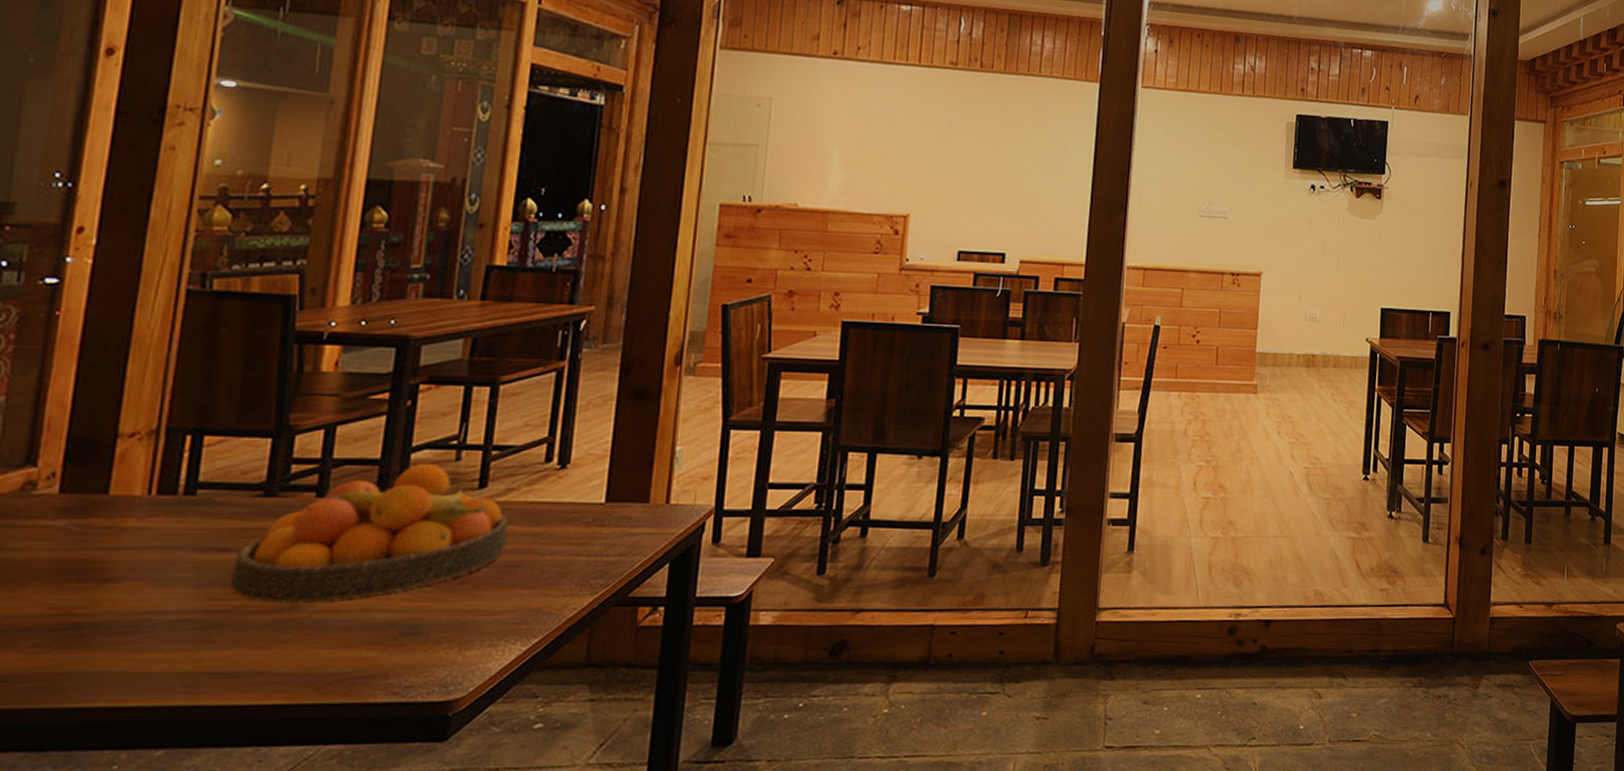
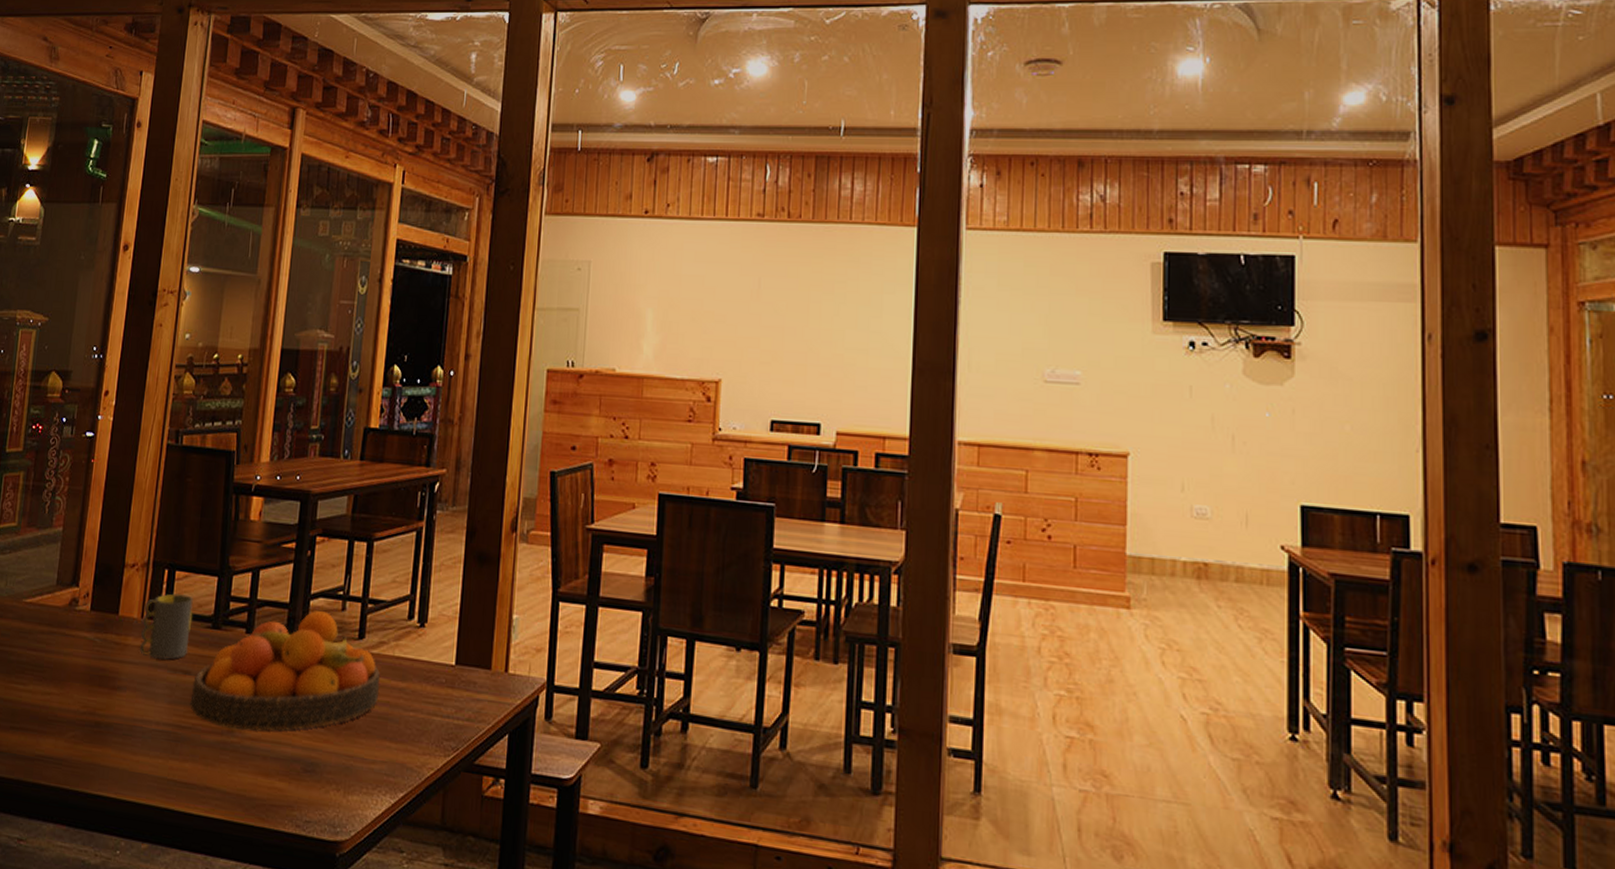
mug: none [146,461,233,540] -> present [140,593,193,660]

